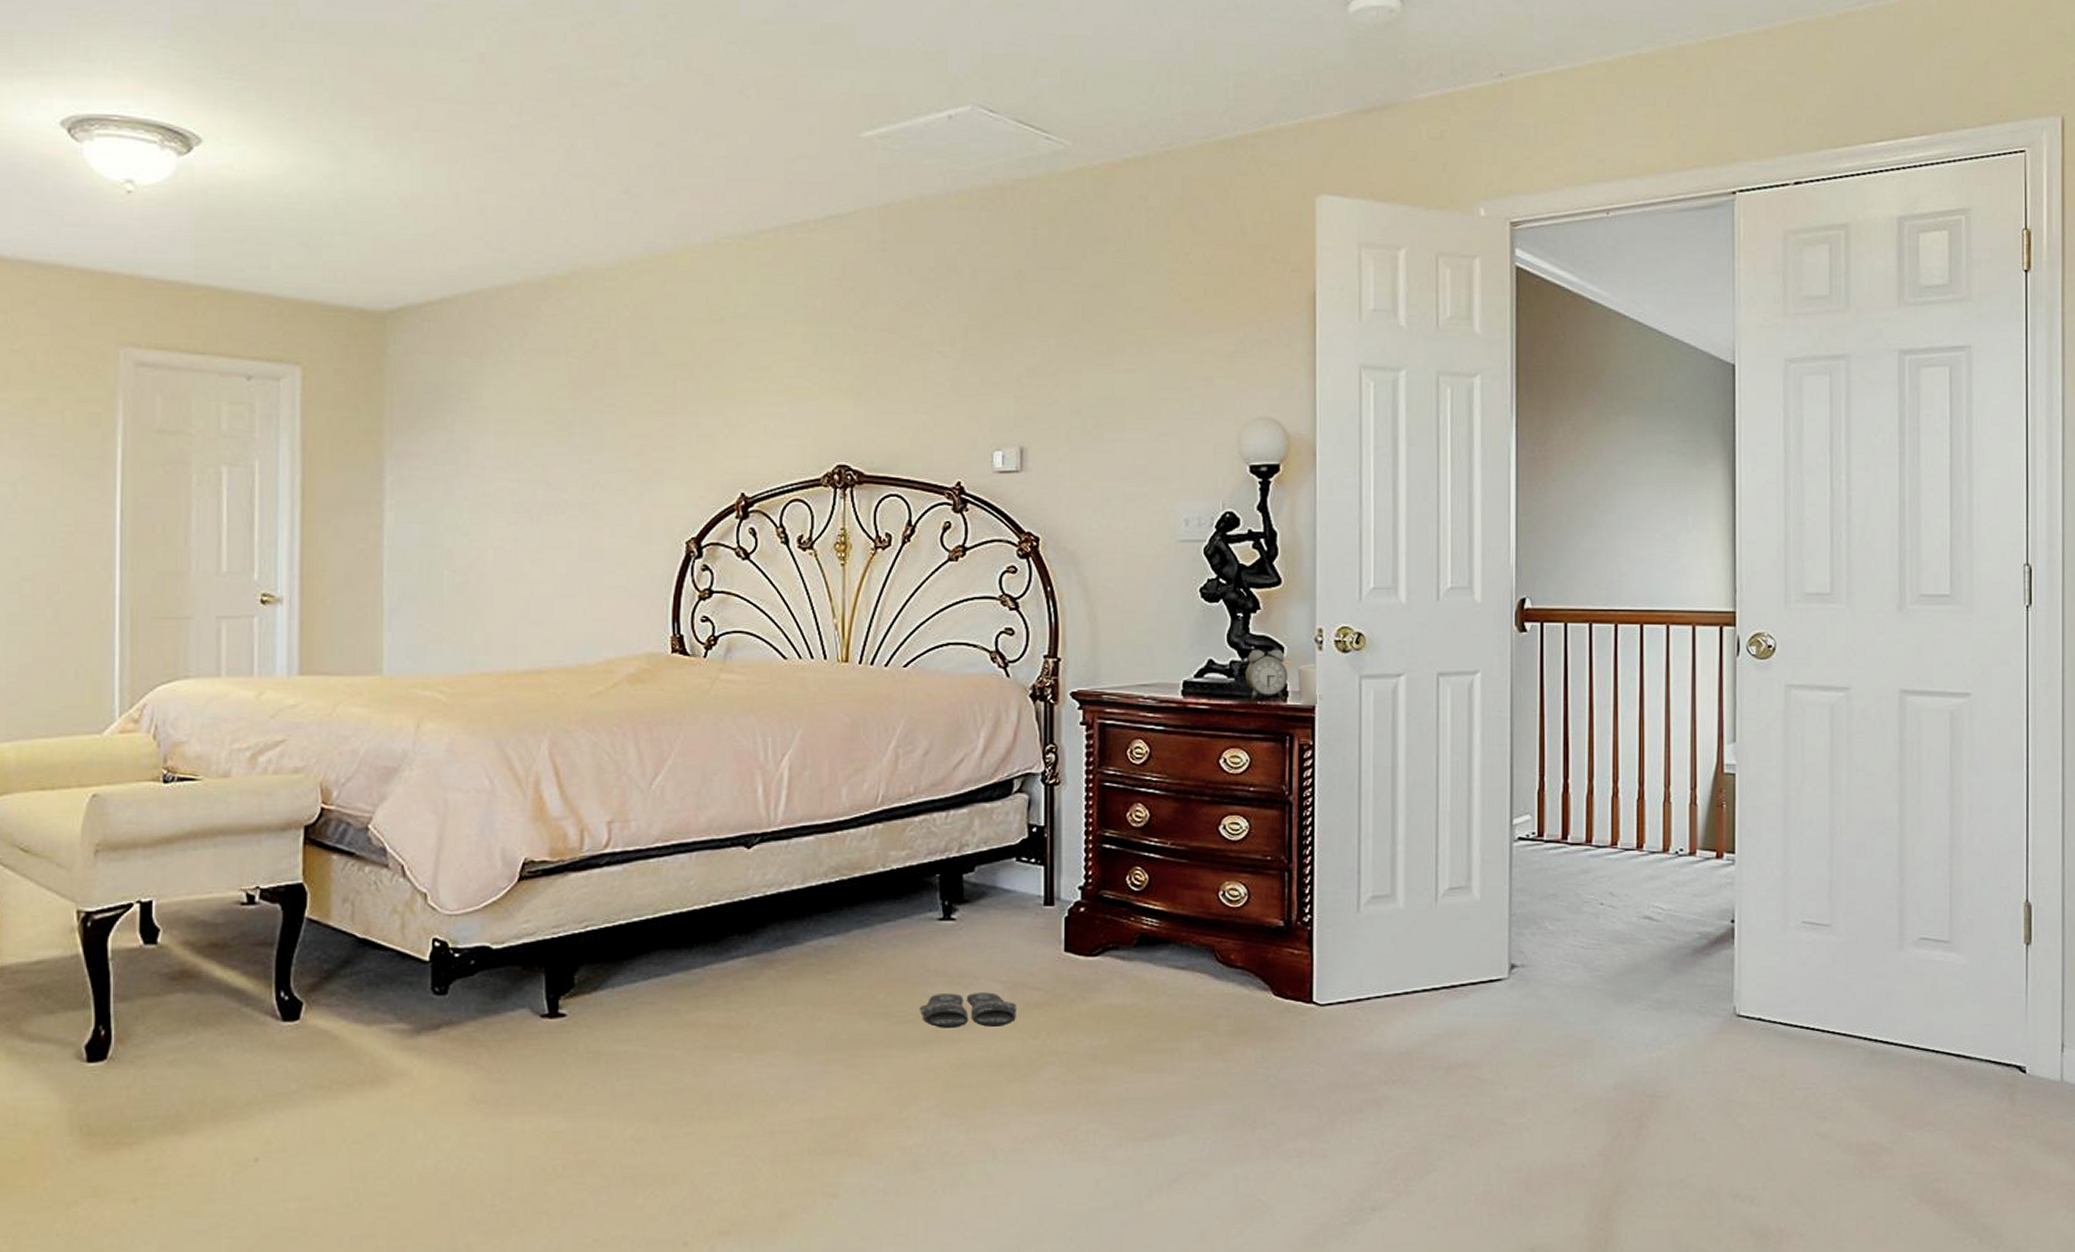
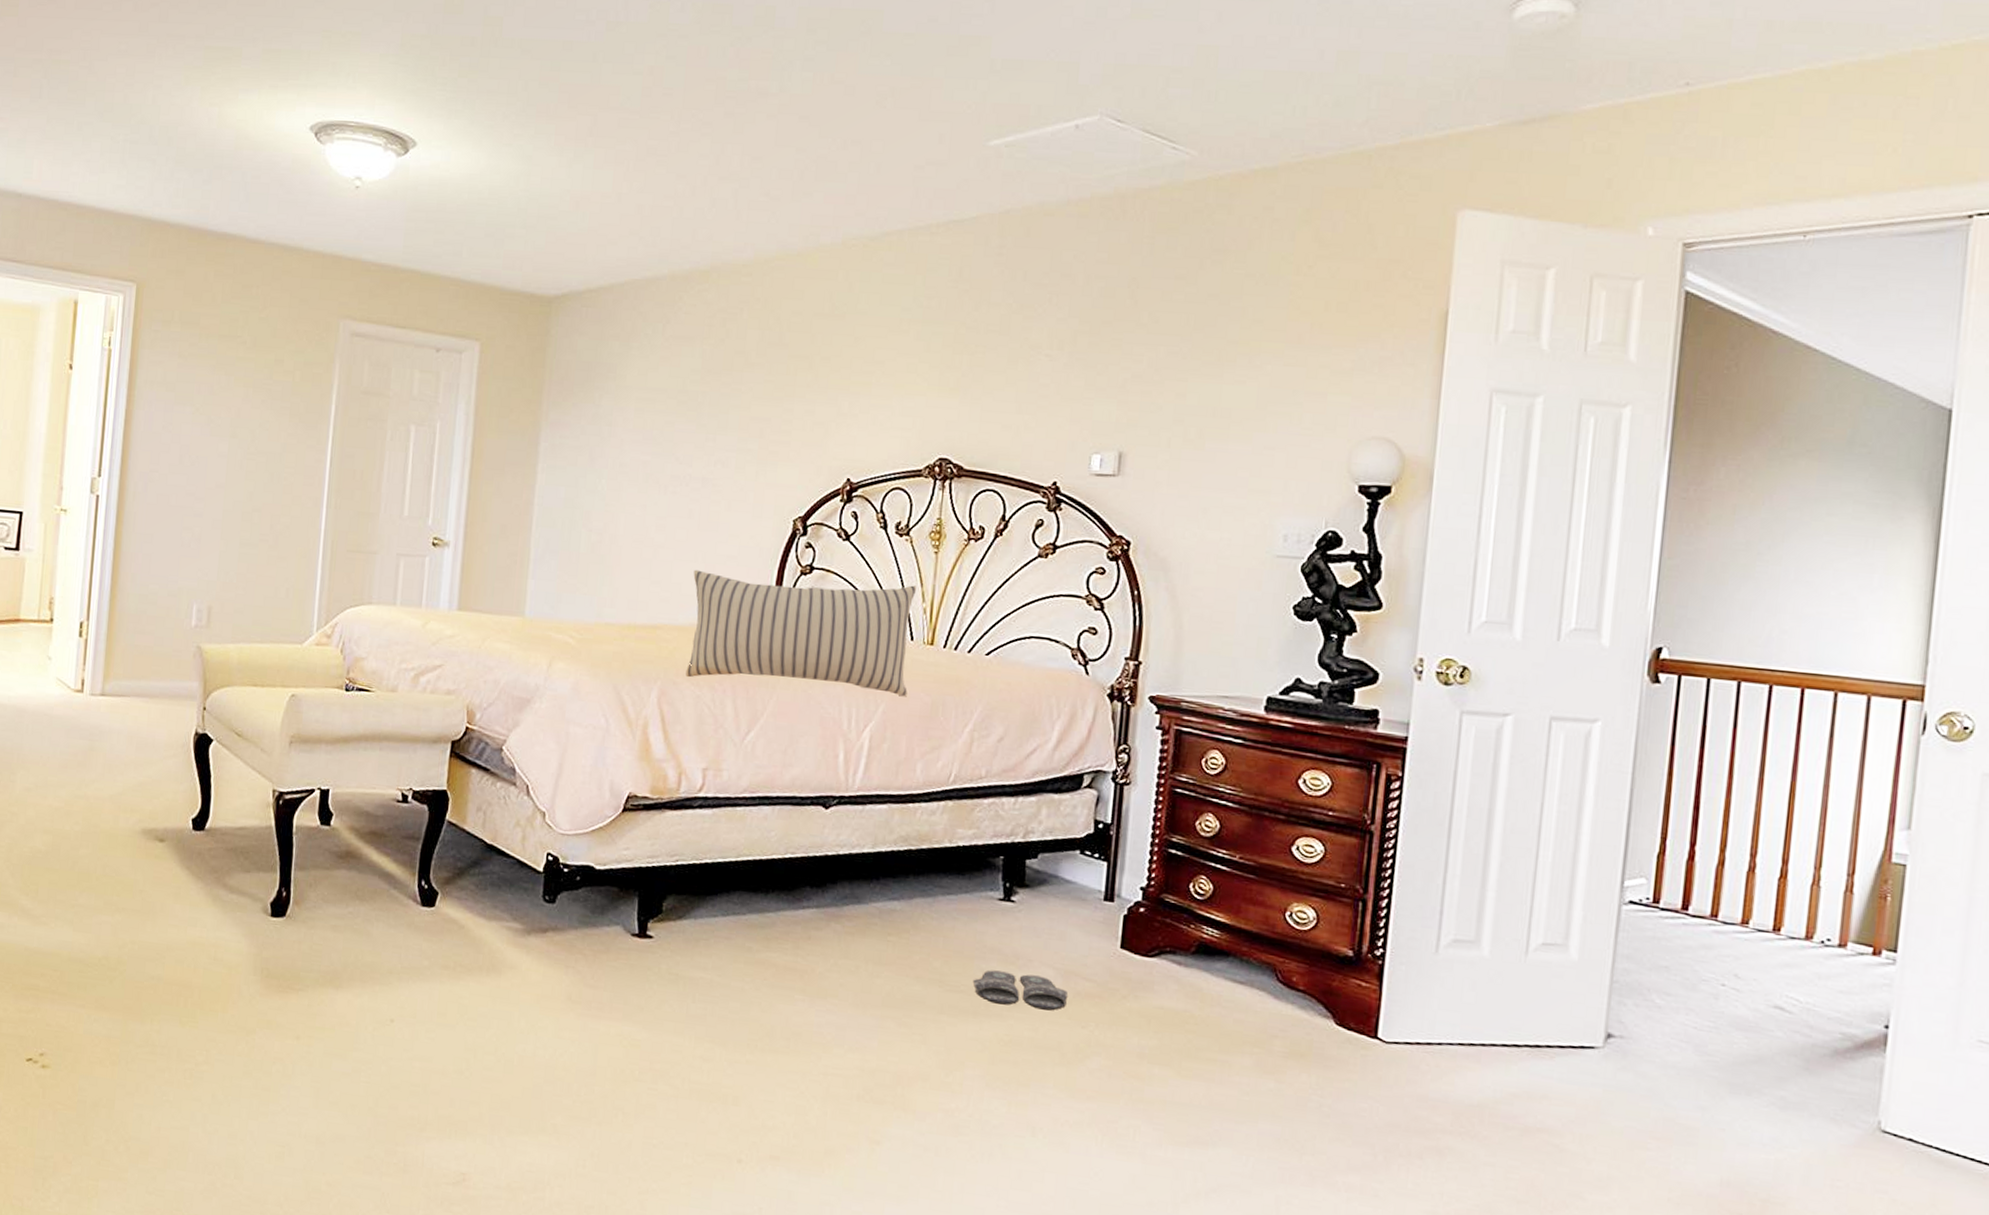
pillow: none [578,601,826,724] -> present [686,569,917,696]
alarm clock: present [1246,649,1288,701] -> none [1334,672,1381,728]
mug: present [1297,664,1323,707] -> none [1390,693,1418,739]

